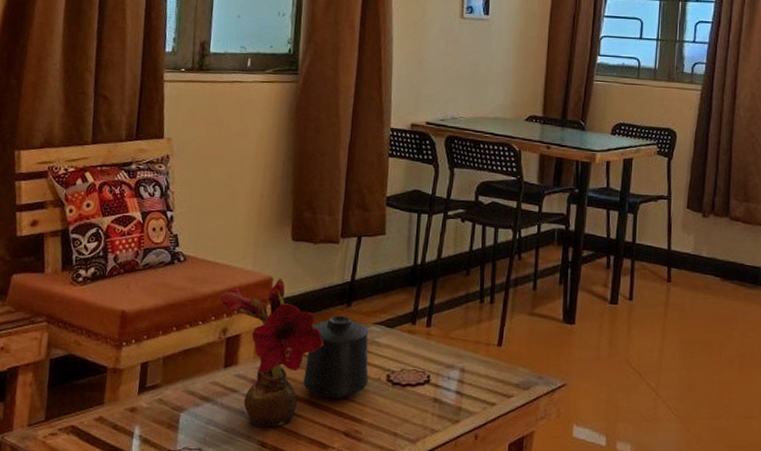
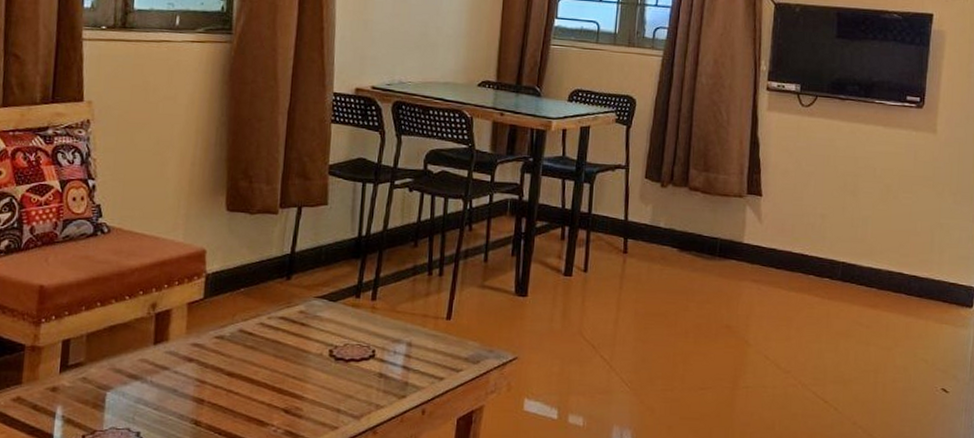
flower: present [220,278,324,428] -> none [148,250,262,406]
mug: present [303,315,369,399] -> none [240,289,310,375]

